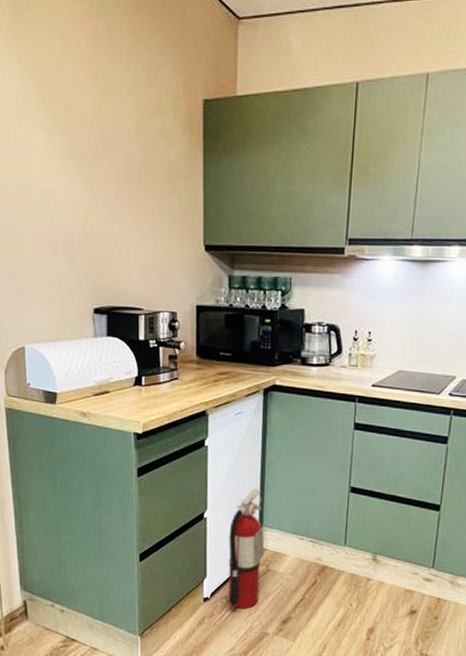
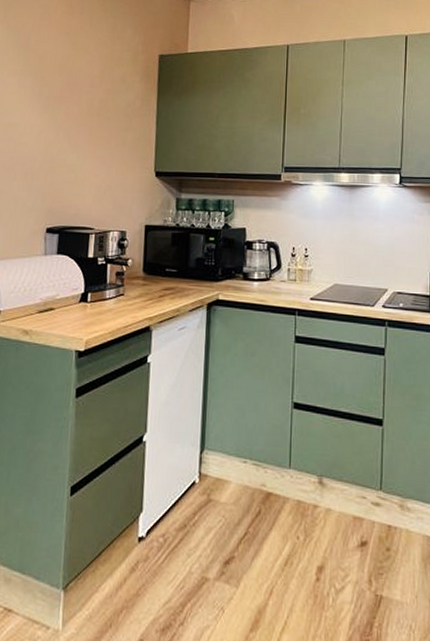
fire extinguisher: present [228,488,265,609] -> none [165,406,206,549]

